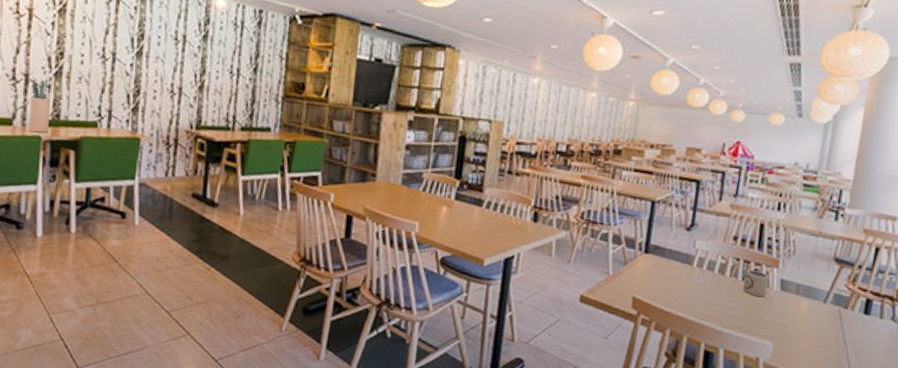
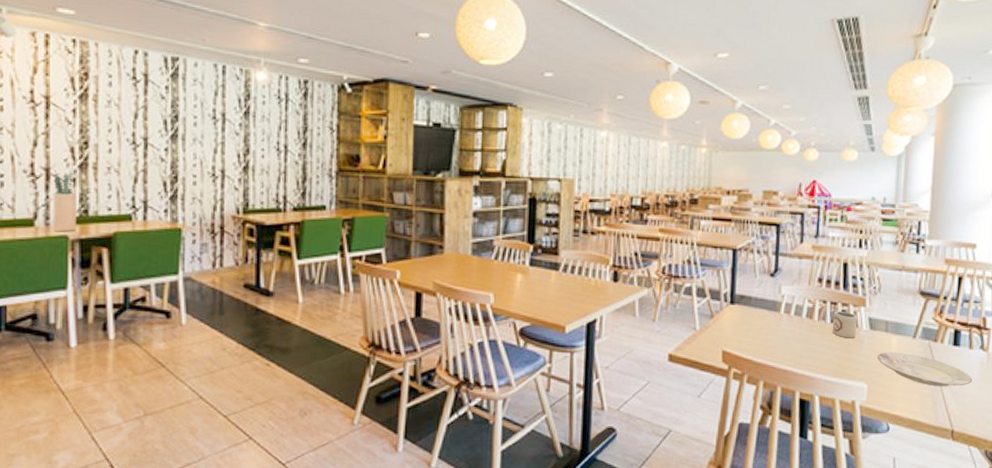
plate: none [785,313,880,354] -> present [877,352,973,387]

